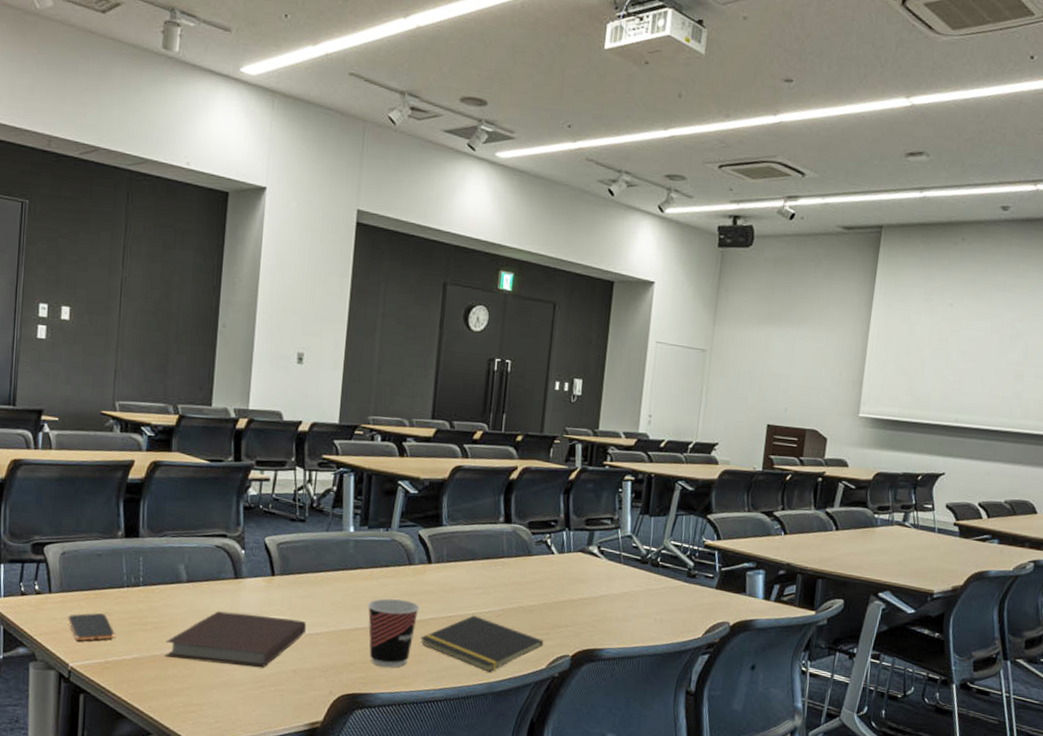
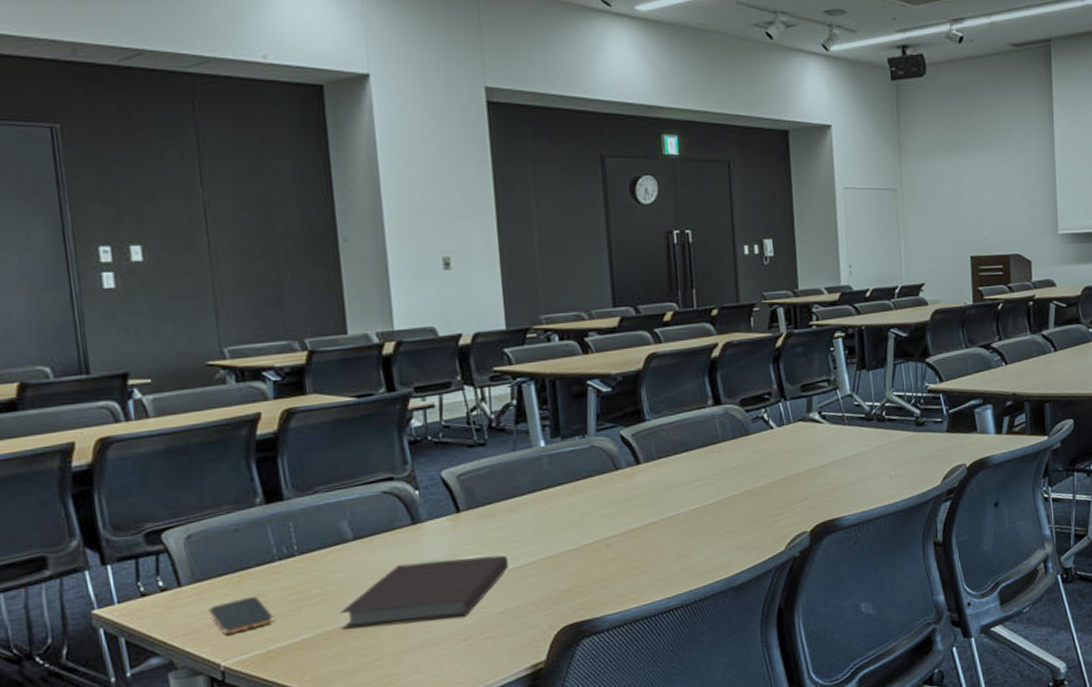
cup: present [368,598,420,668] -> none [576,509,636,587]
notepad: present [420,615,543,672] -> none [642,510,778,567]

